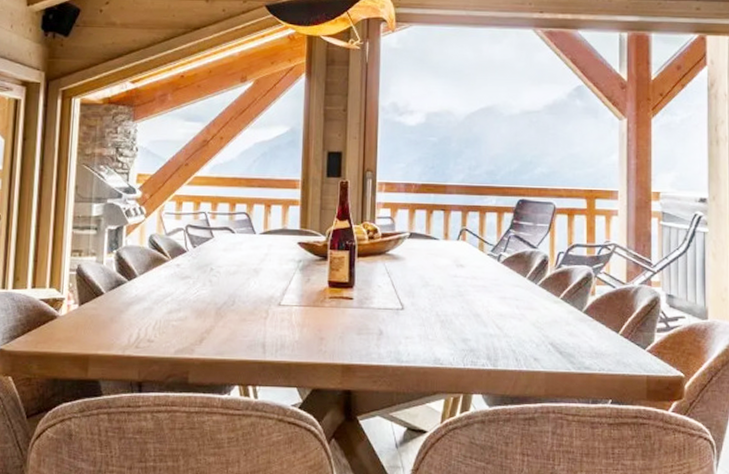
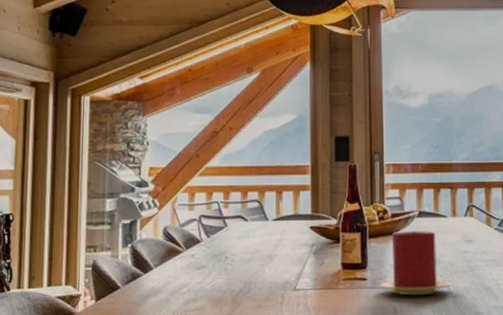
candle: none [366,252,439,318] -> present [380,231,451,296]

